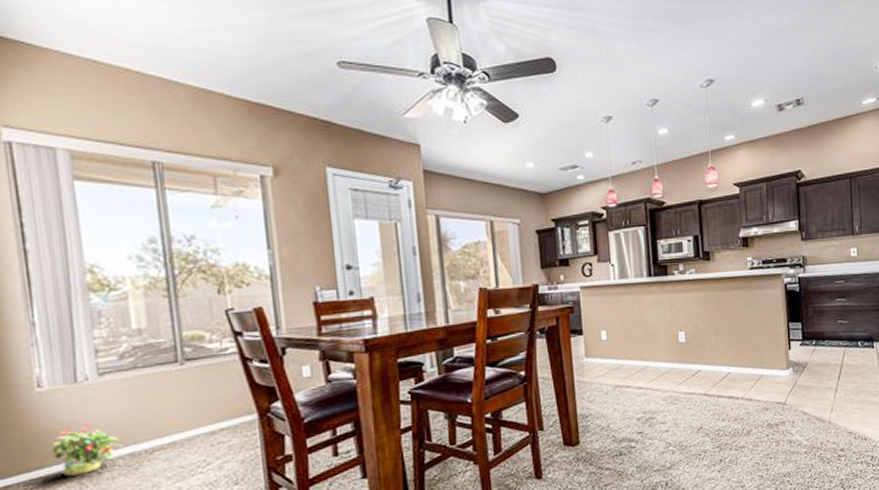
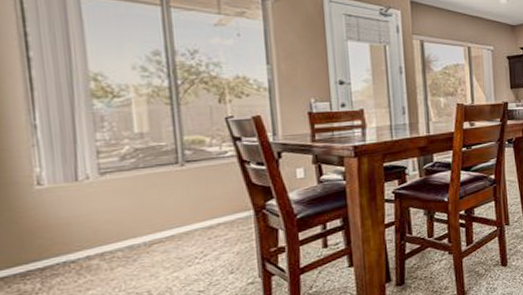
potted plant: present [51,422,122,476] -> none [50,217,121,268]

